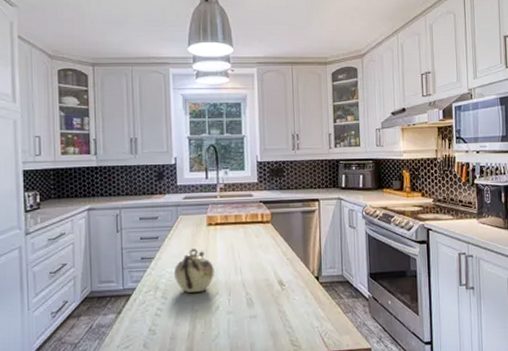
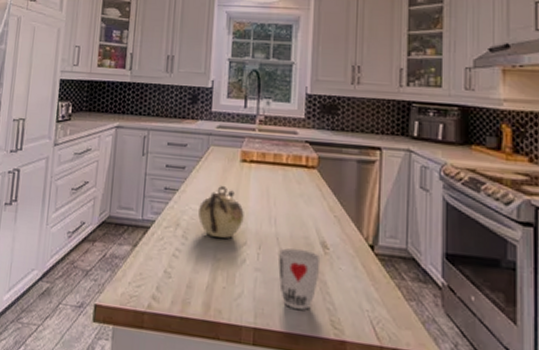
cup: none [246,289,279,337] -> present [278,248,321,310]

